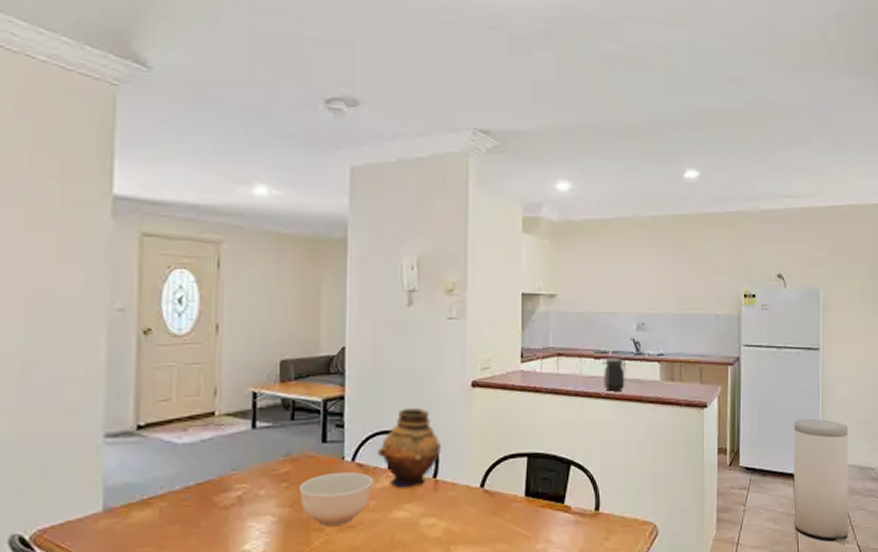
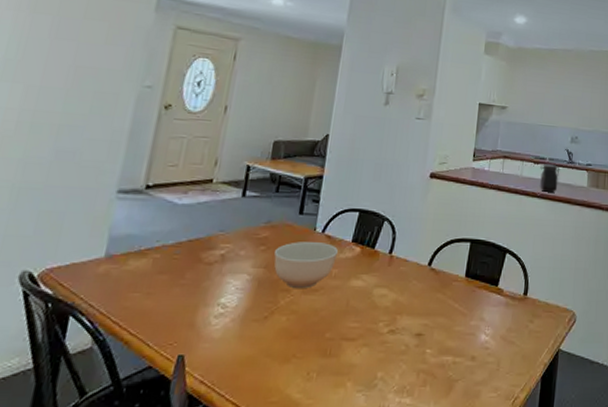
vase: present [376,408,441,488] -> none [344,191,399,260]

